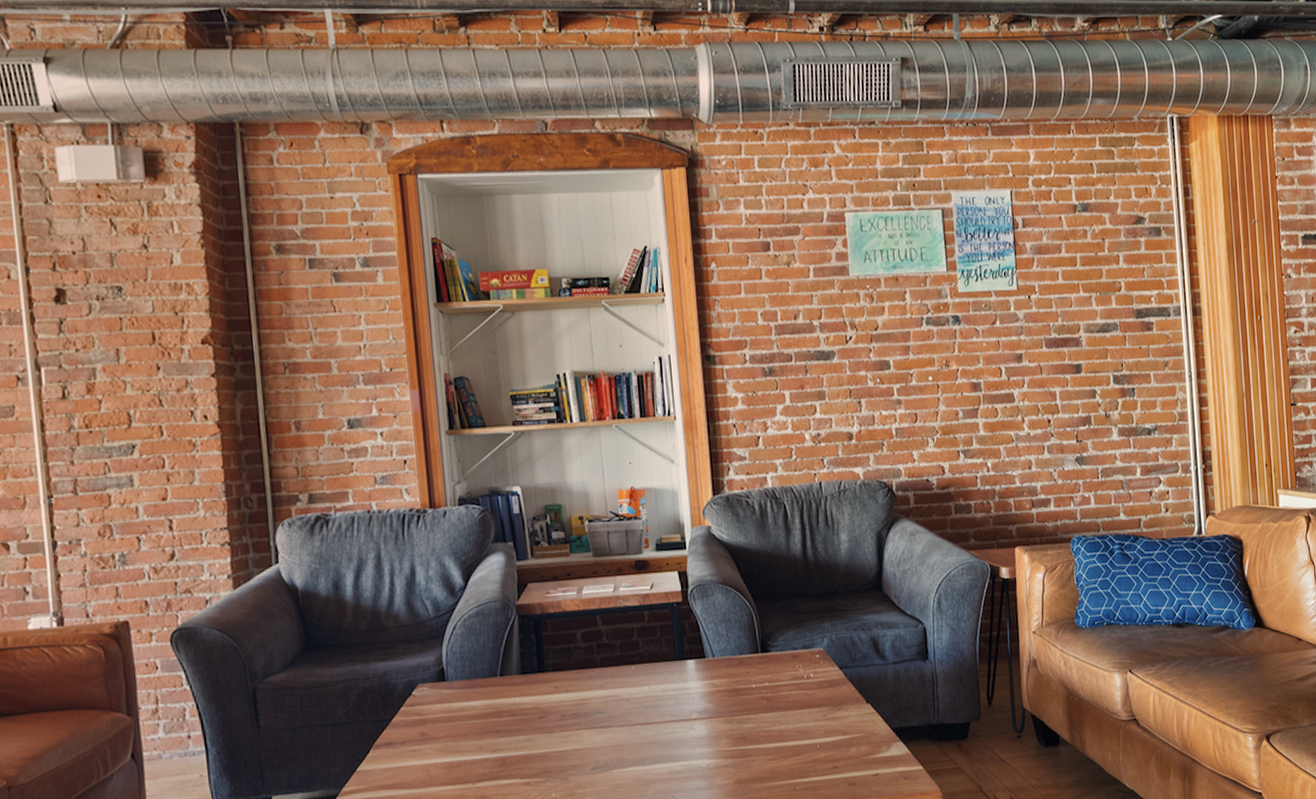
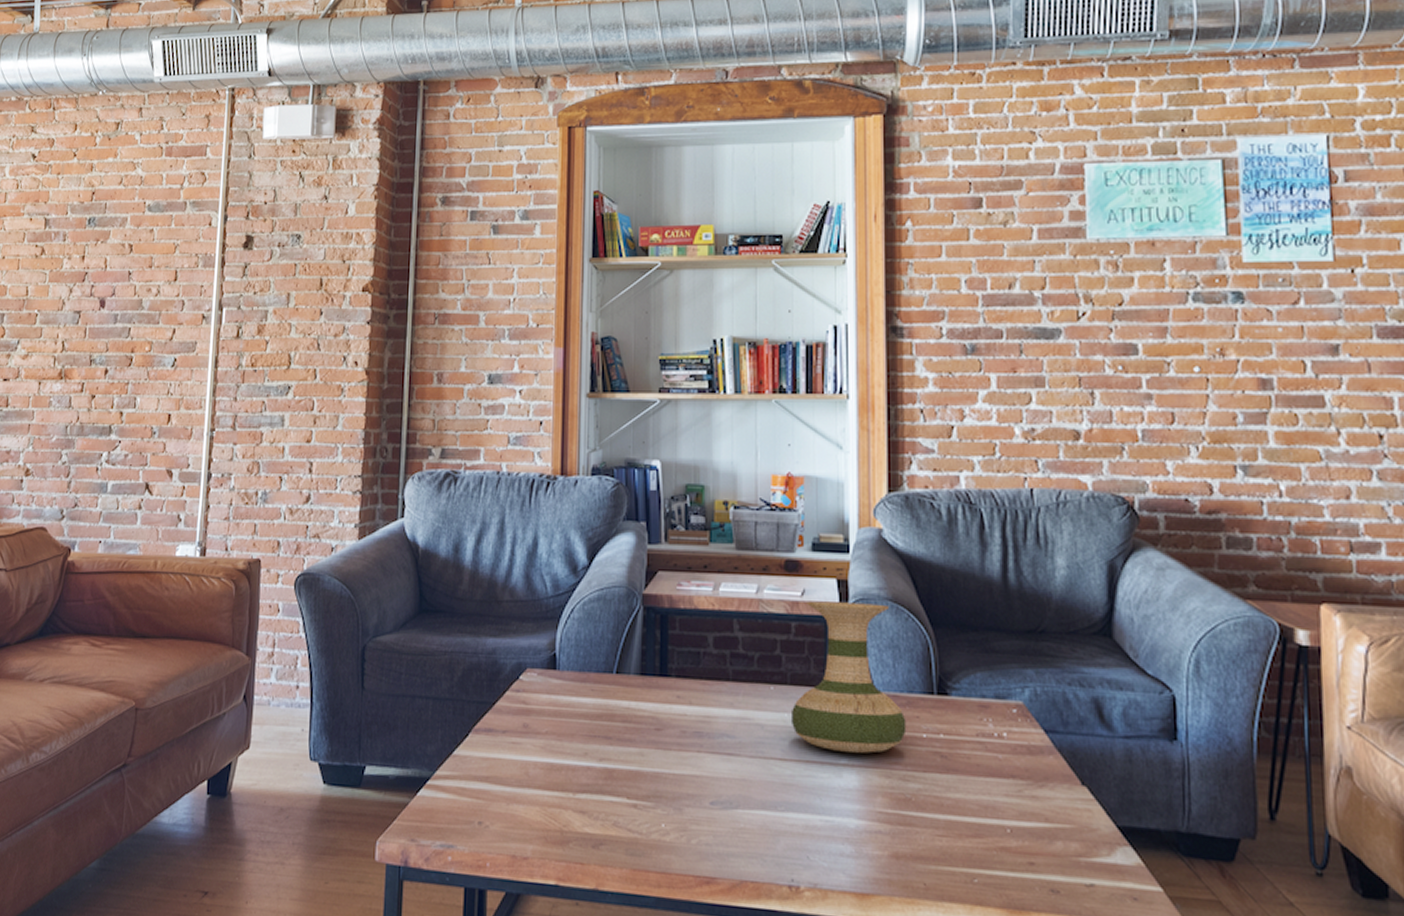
vase: none [649,587,740,710] -> present [790,601,907,754]

